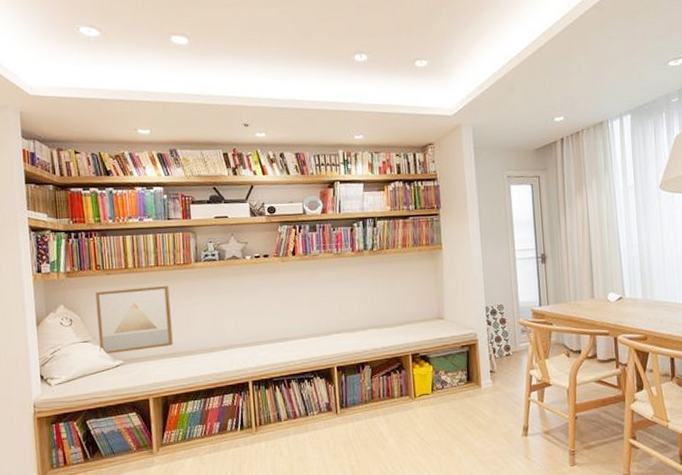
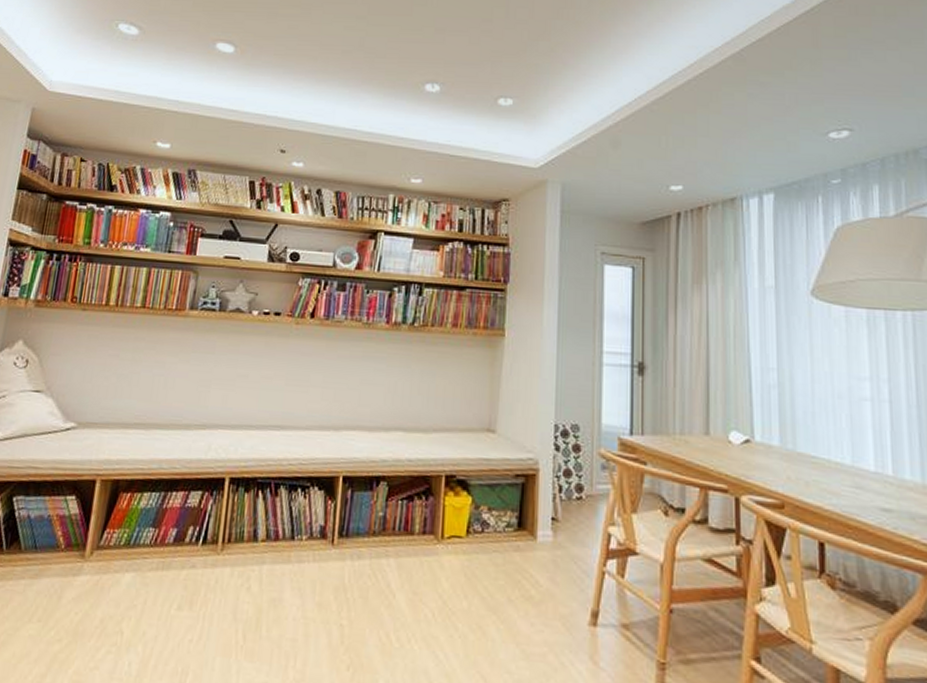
wall art: present [95,286,173,354] -> none [51,329,152,414]

